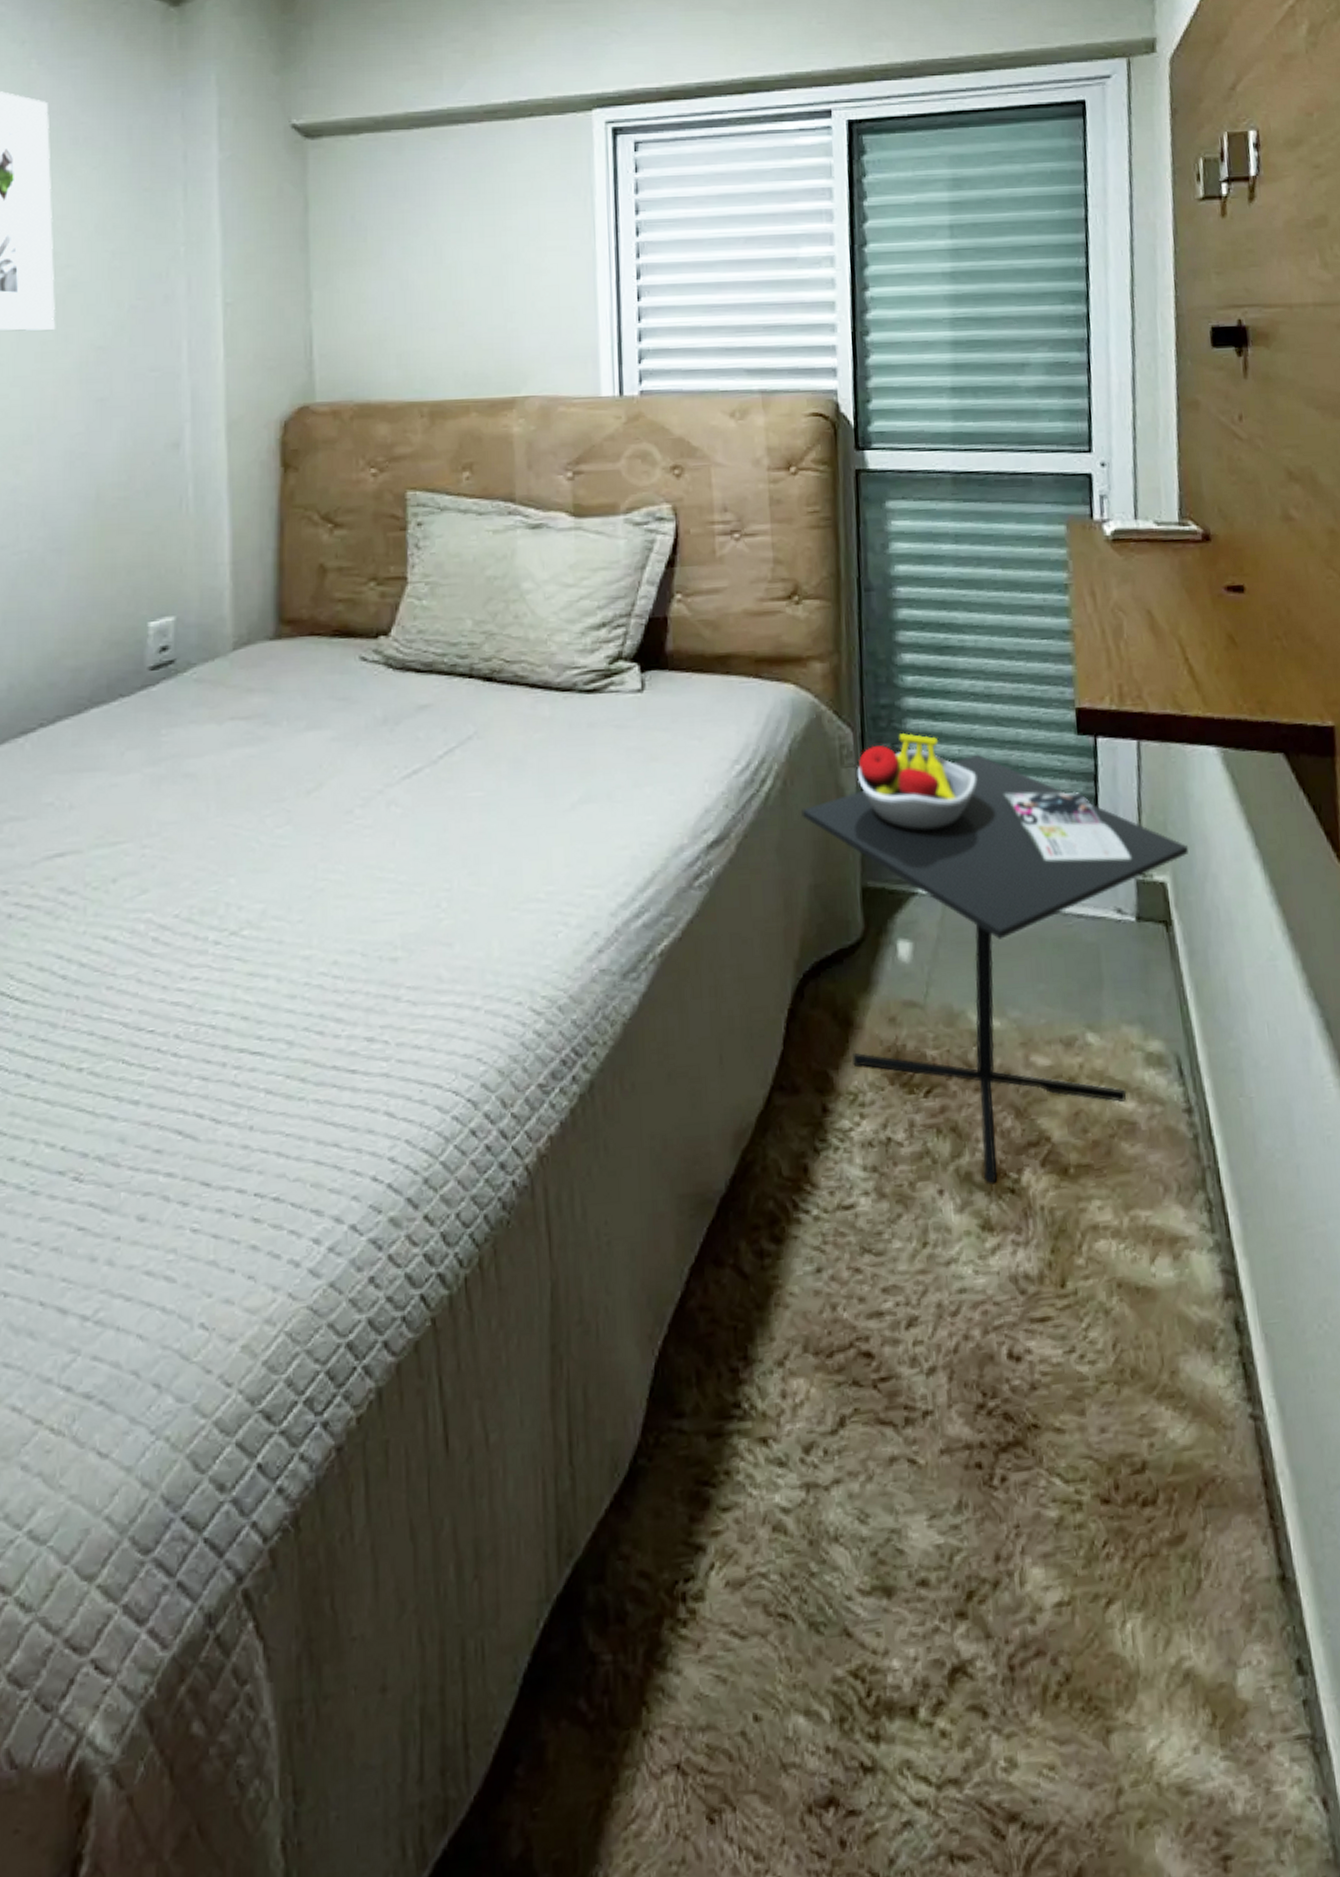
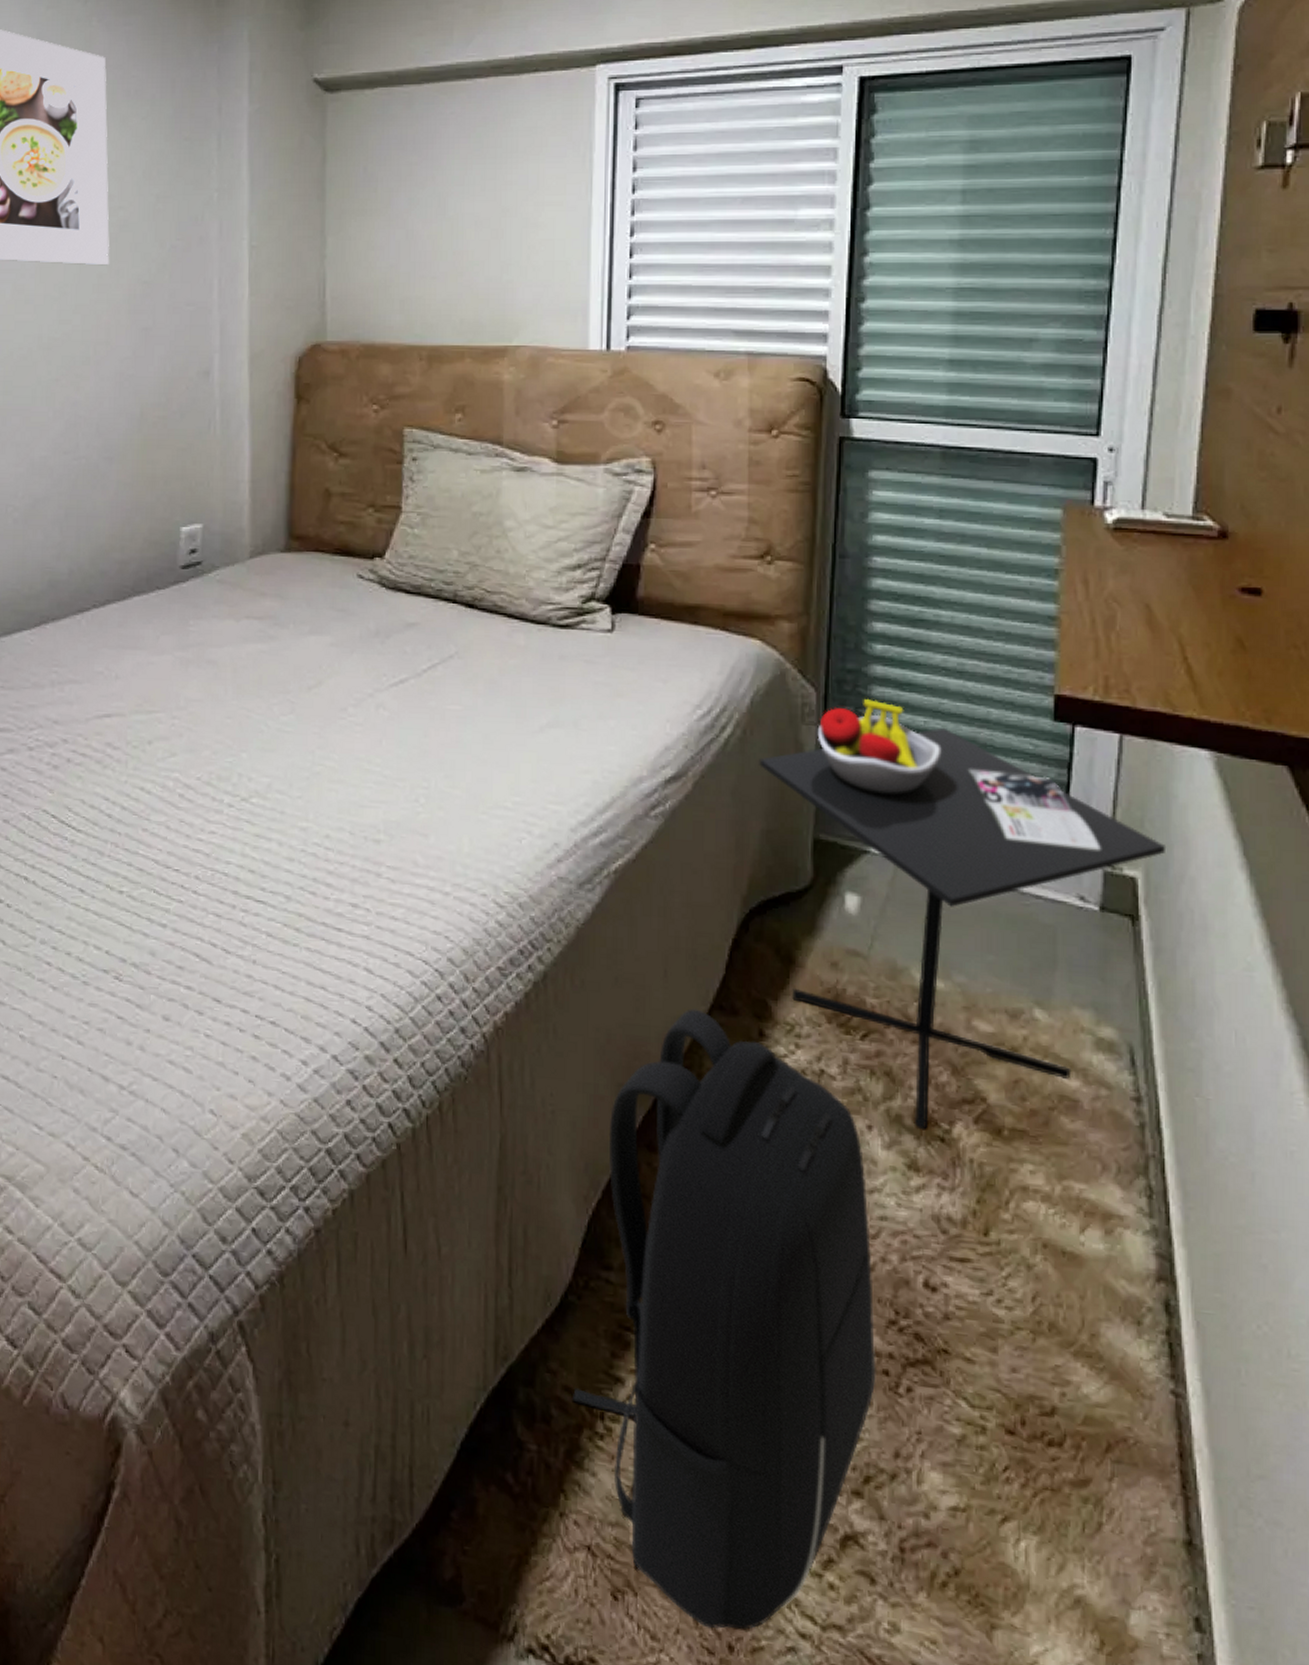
backpack: none [649,1094,970,1827] -> present [573,1008,876,1631]

